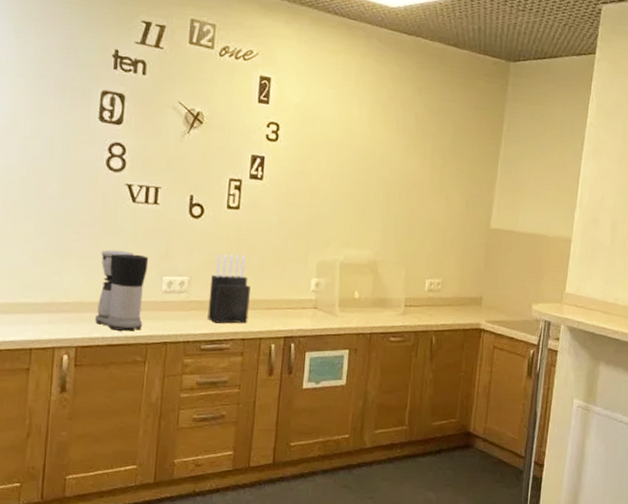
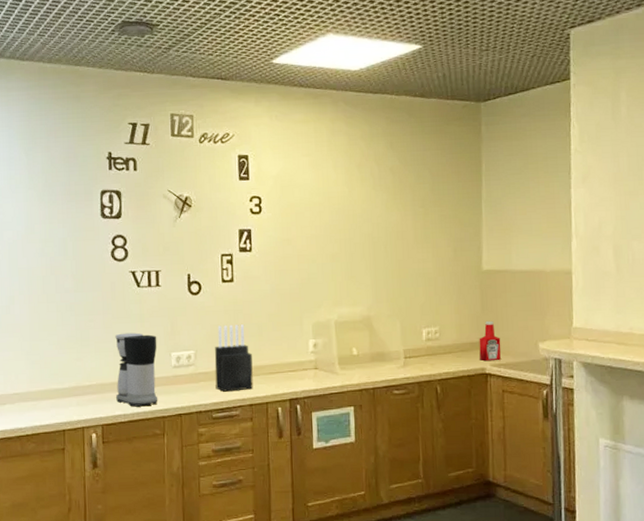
ketchup bottle: none [476,279,498,318] -> present [479,321,502,362]

